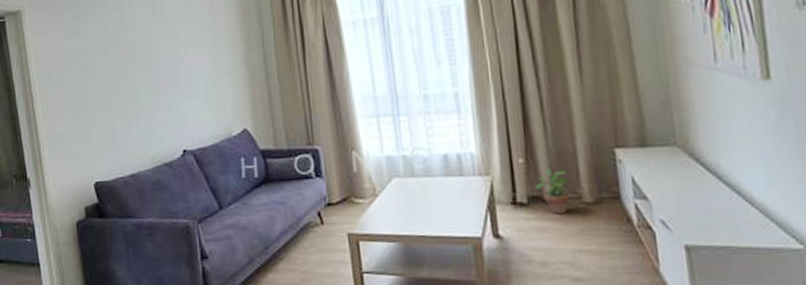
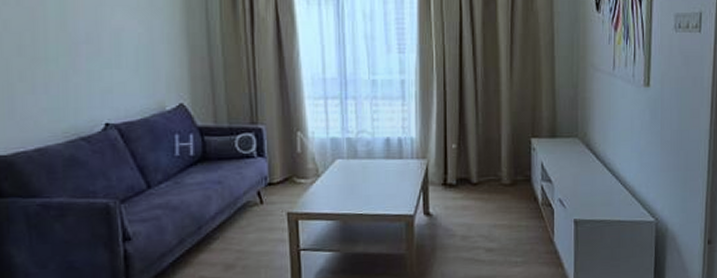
potted plant: present [535,169,570,214] -> none [463,154,492,194]

